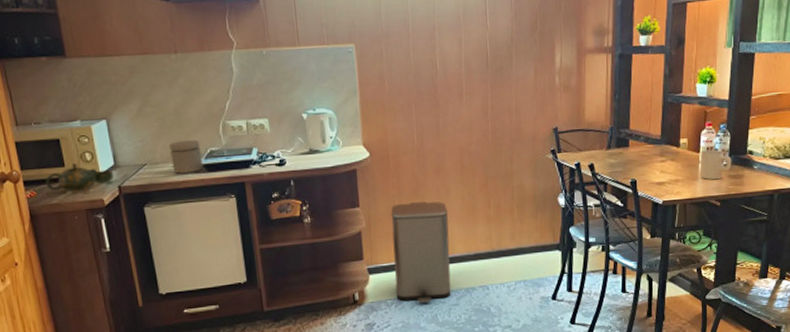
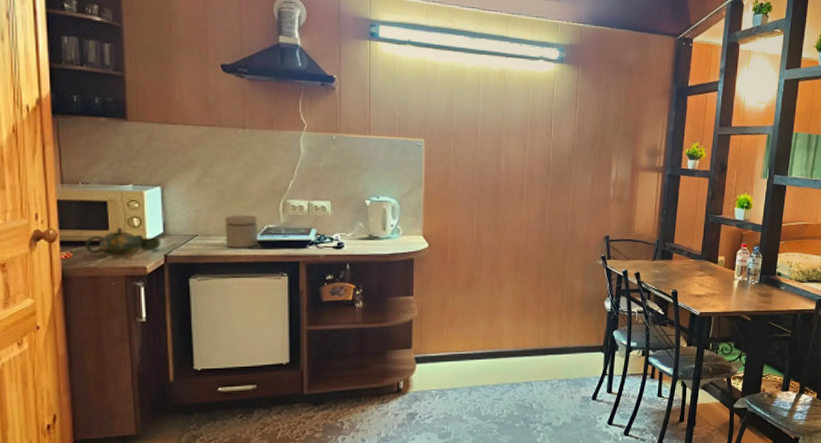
pedal bin: present [390,201,451,303] -> none [441,295,500,395]
cup: present [699,149,732,180] -> none [734,268,763,297]

